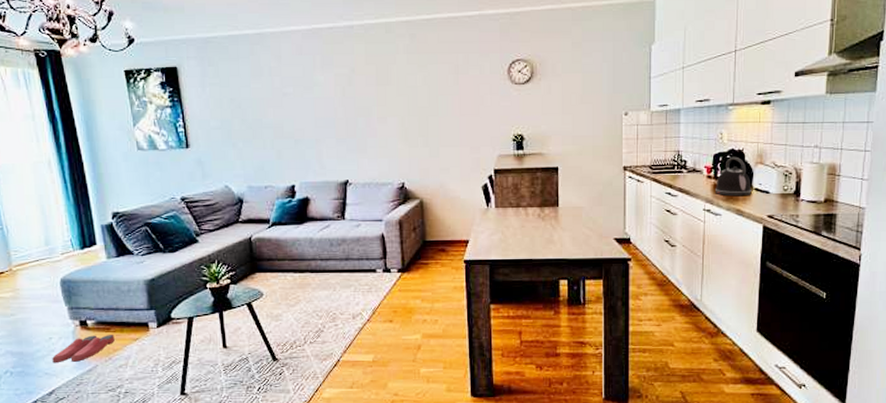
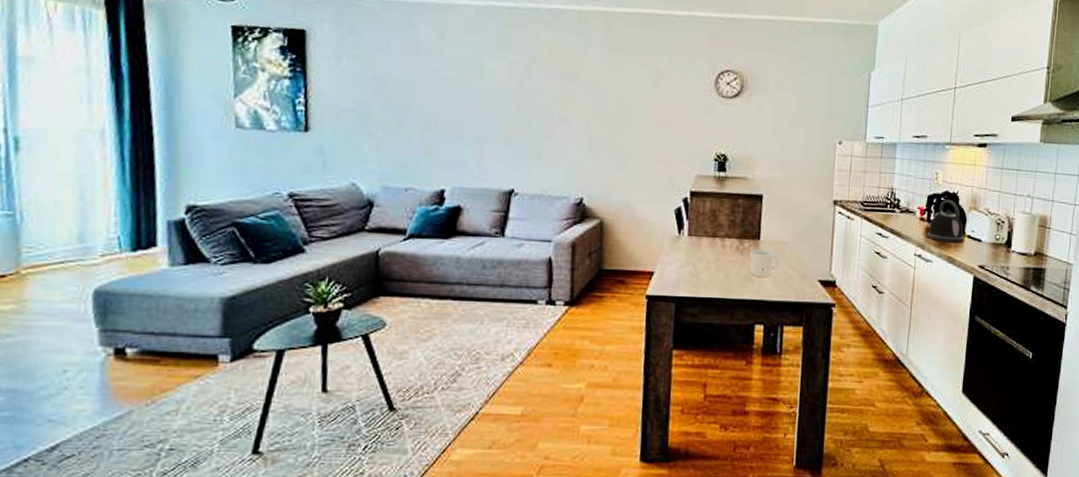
slippers: present [52,335,115,362] -> none [62,369,165,405]
mug: none [551,214,577,240] -> present [749,249,780,278]

